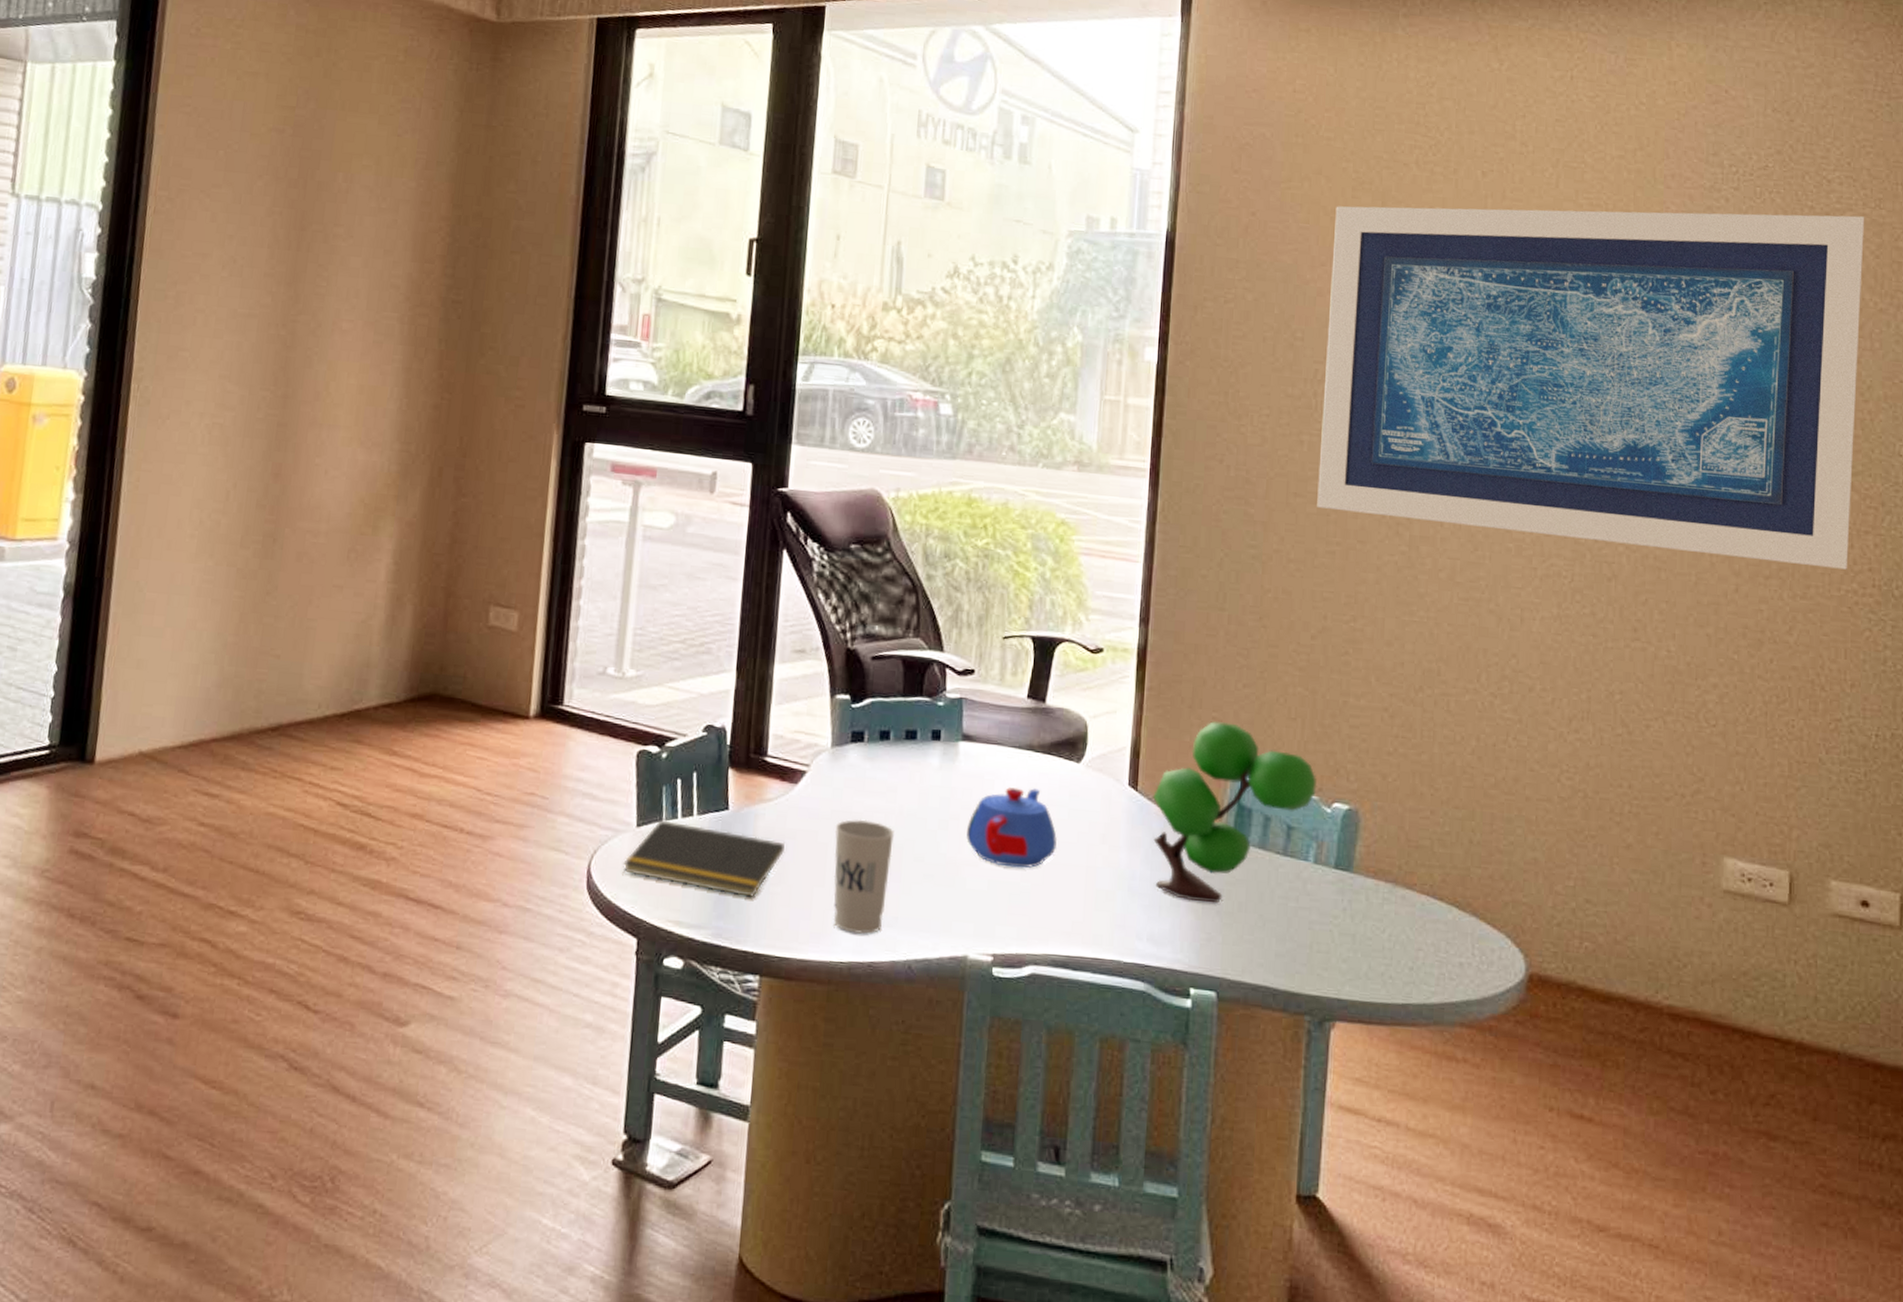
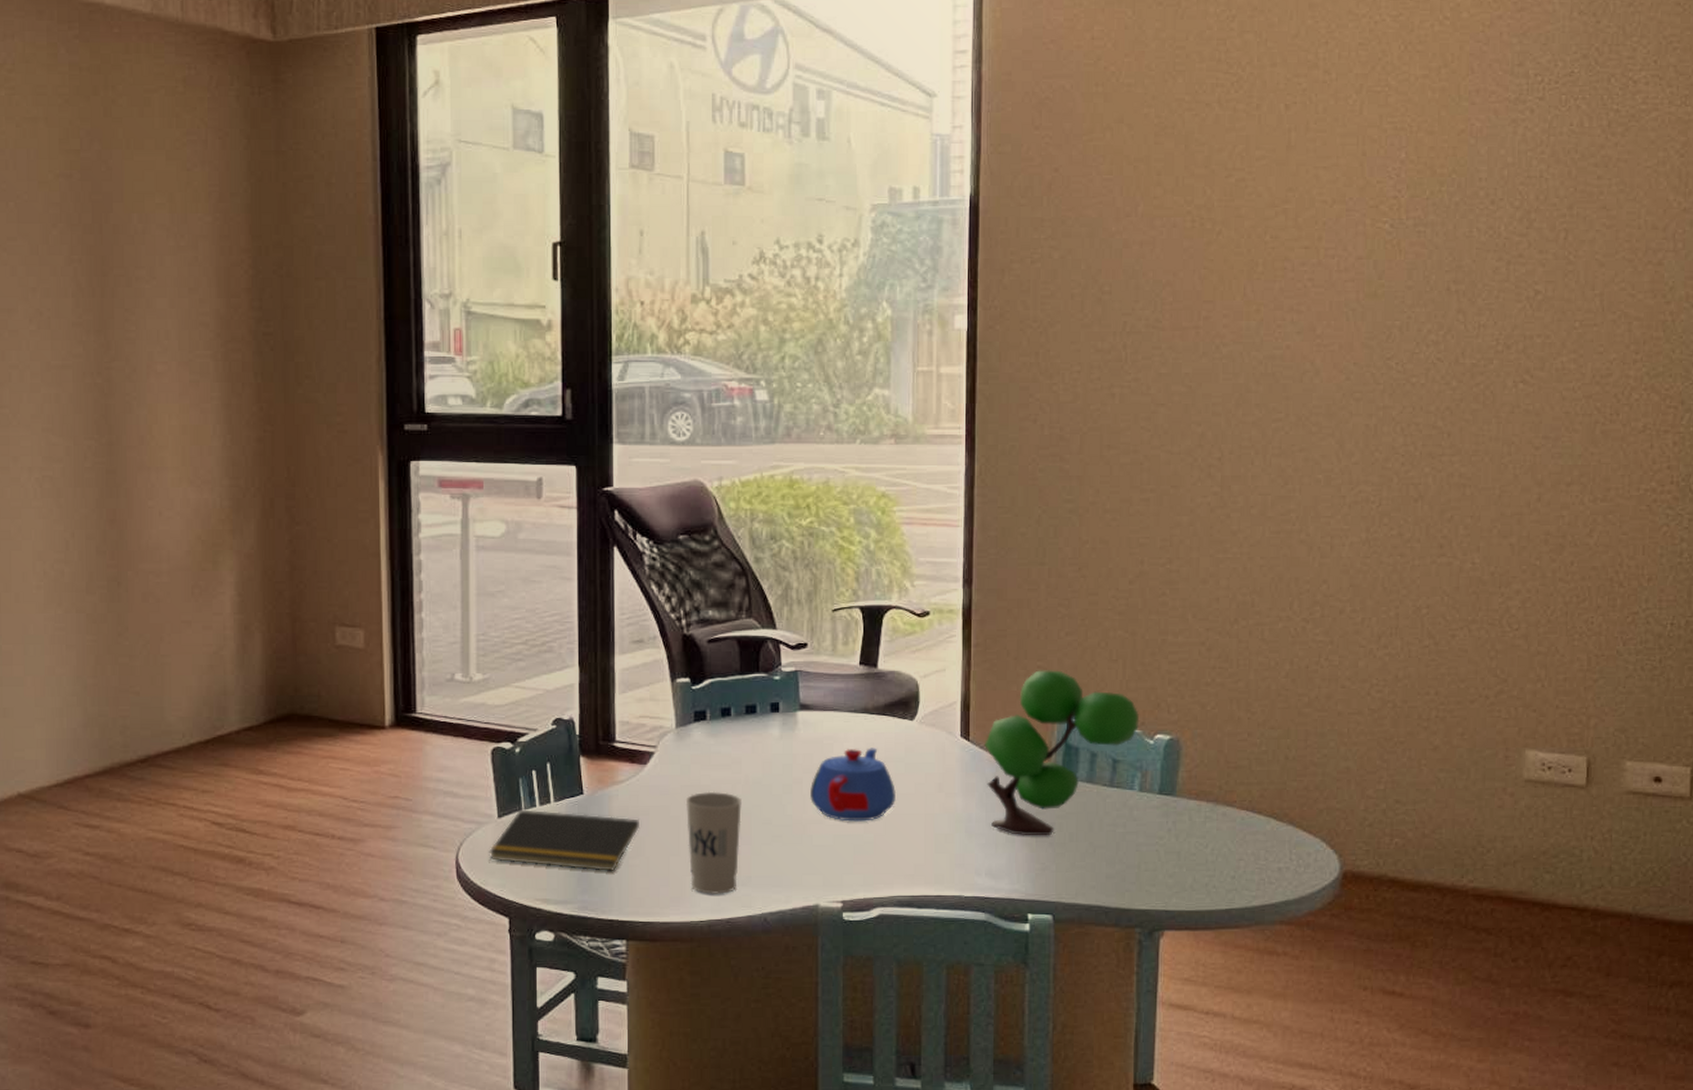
wall art: present [1317,206,1865,570] -> none [1130,115,1671,470]

